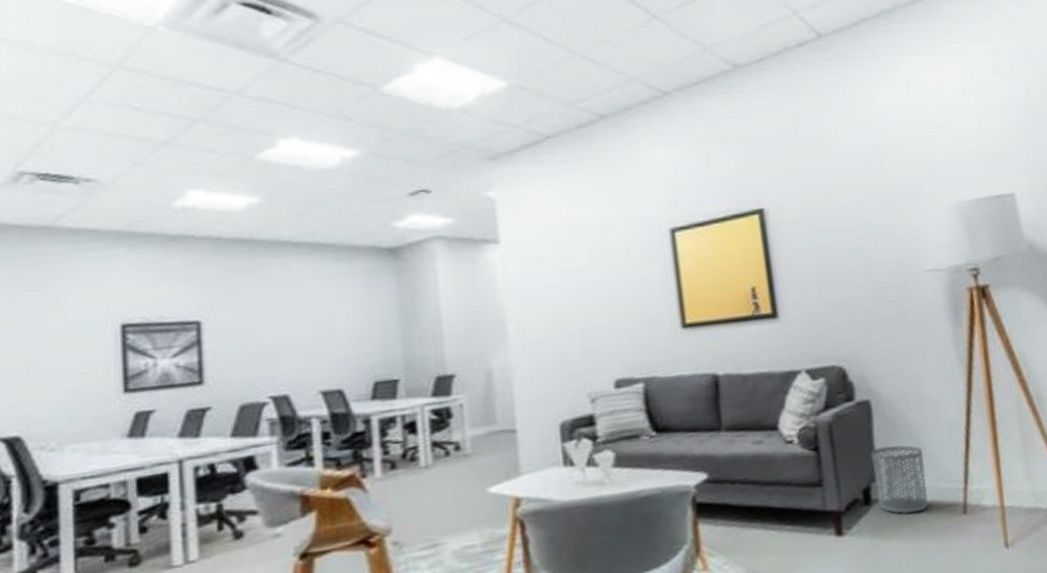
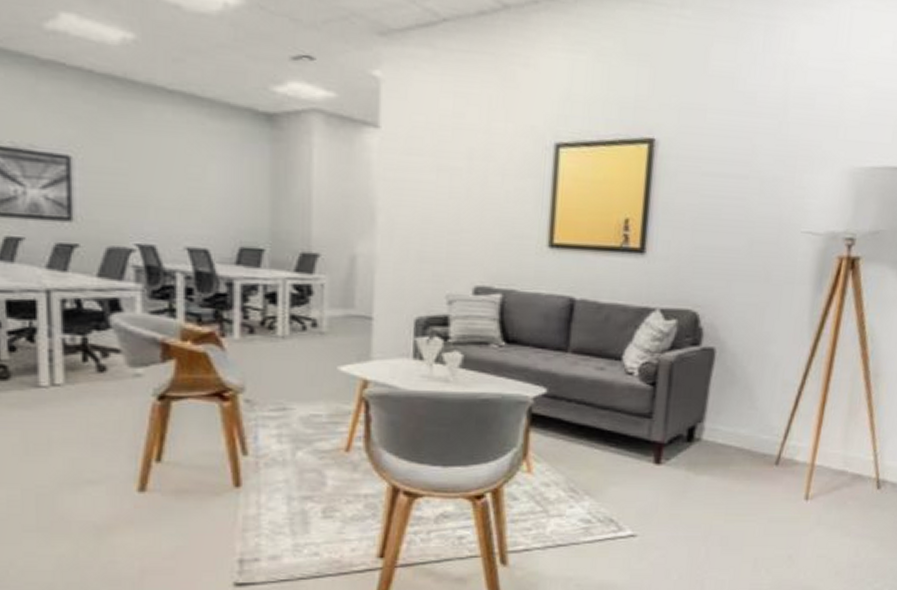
waste bin: present [870,445,928,514] -> none [701,393,752,457]

